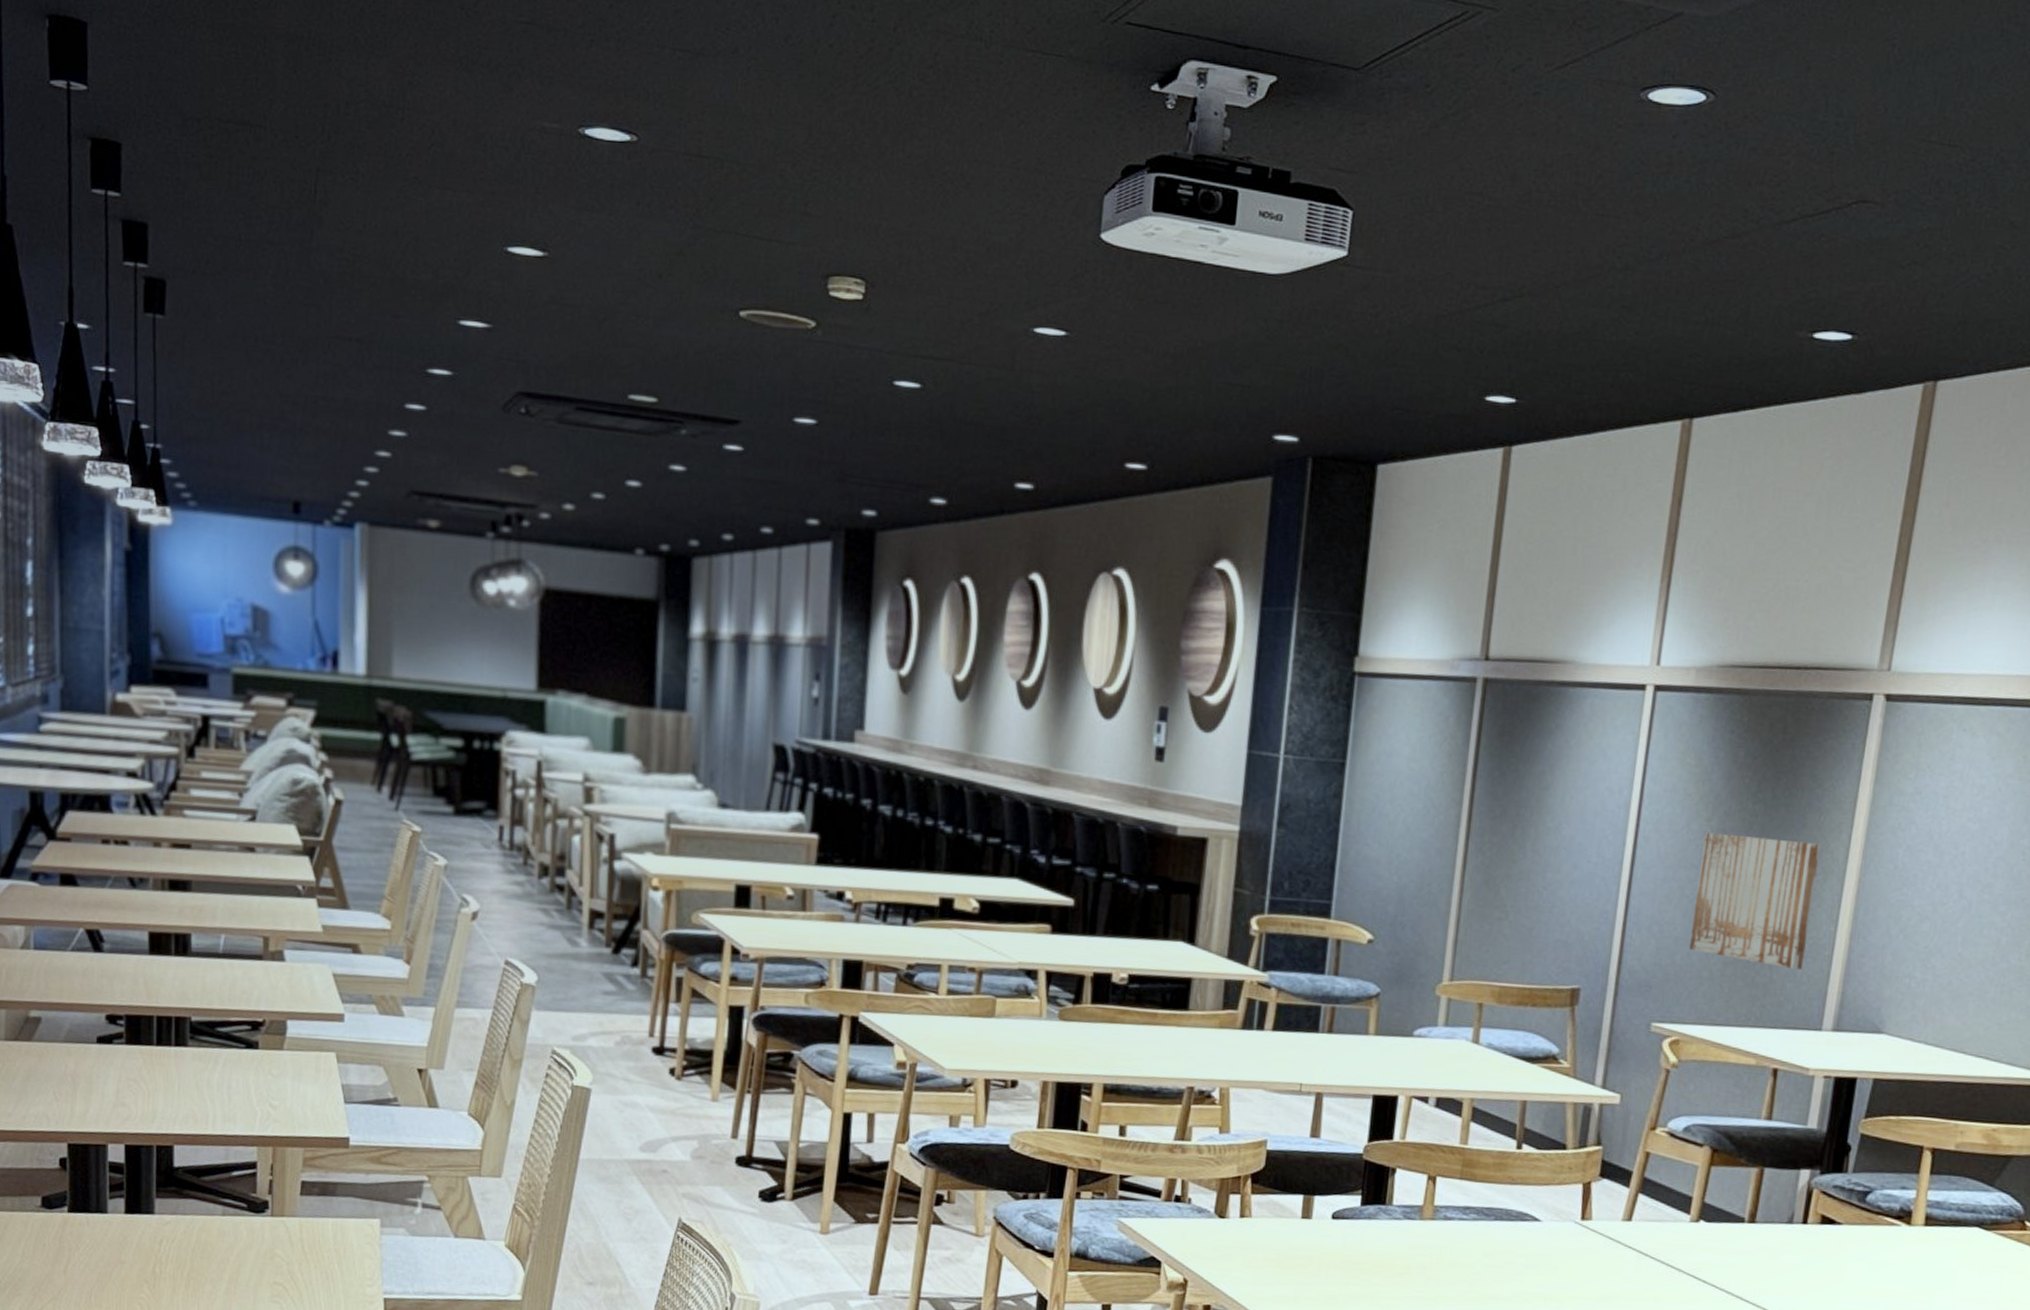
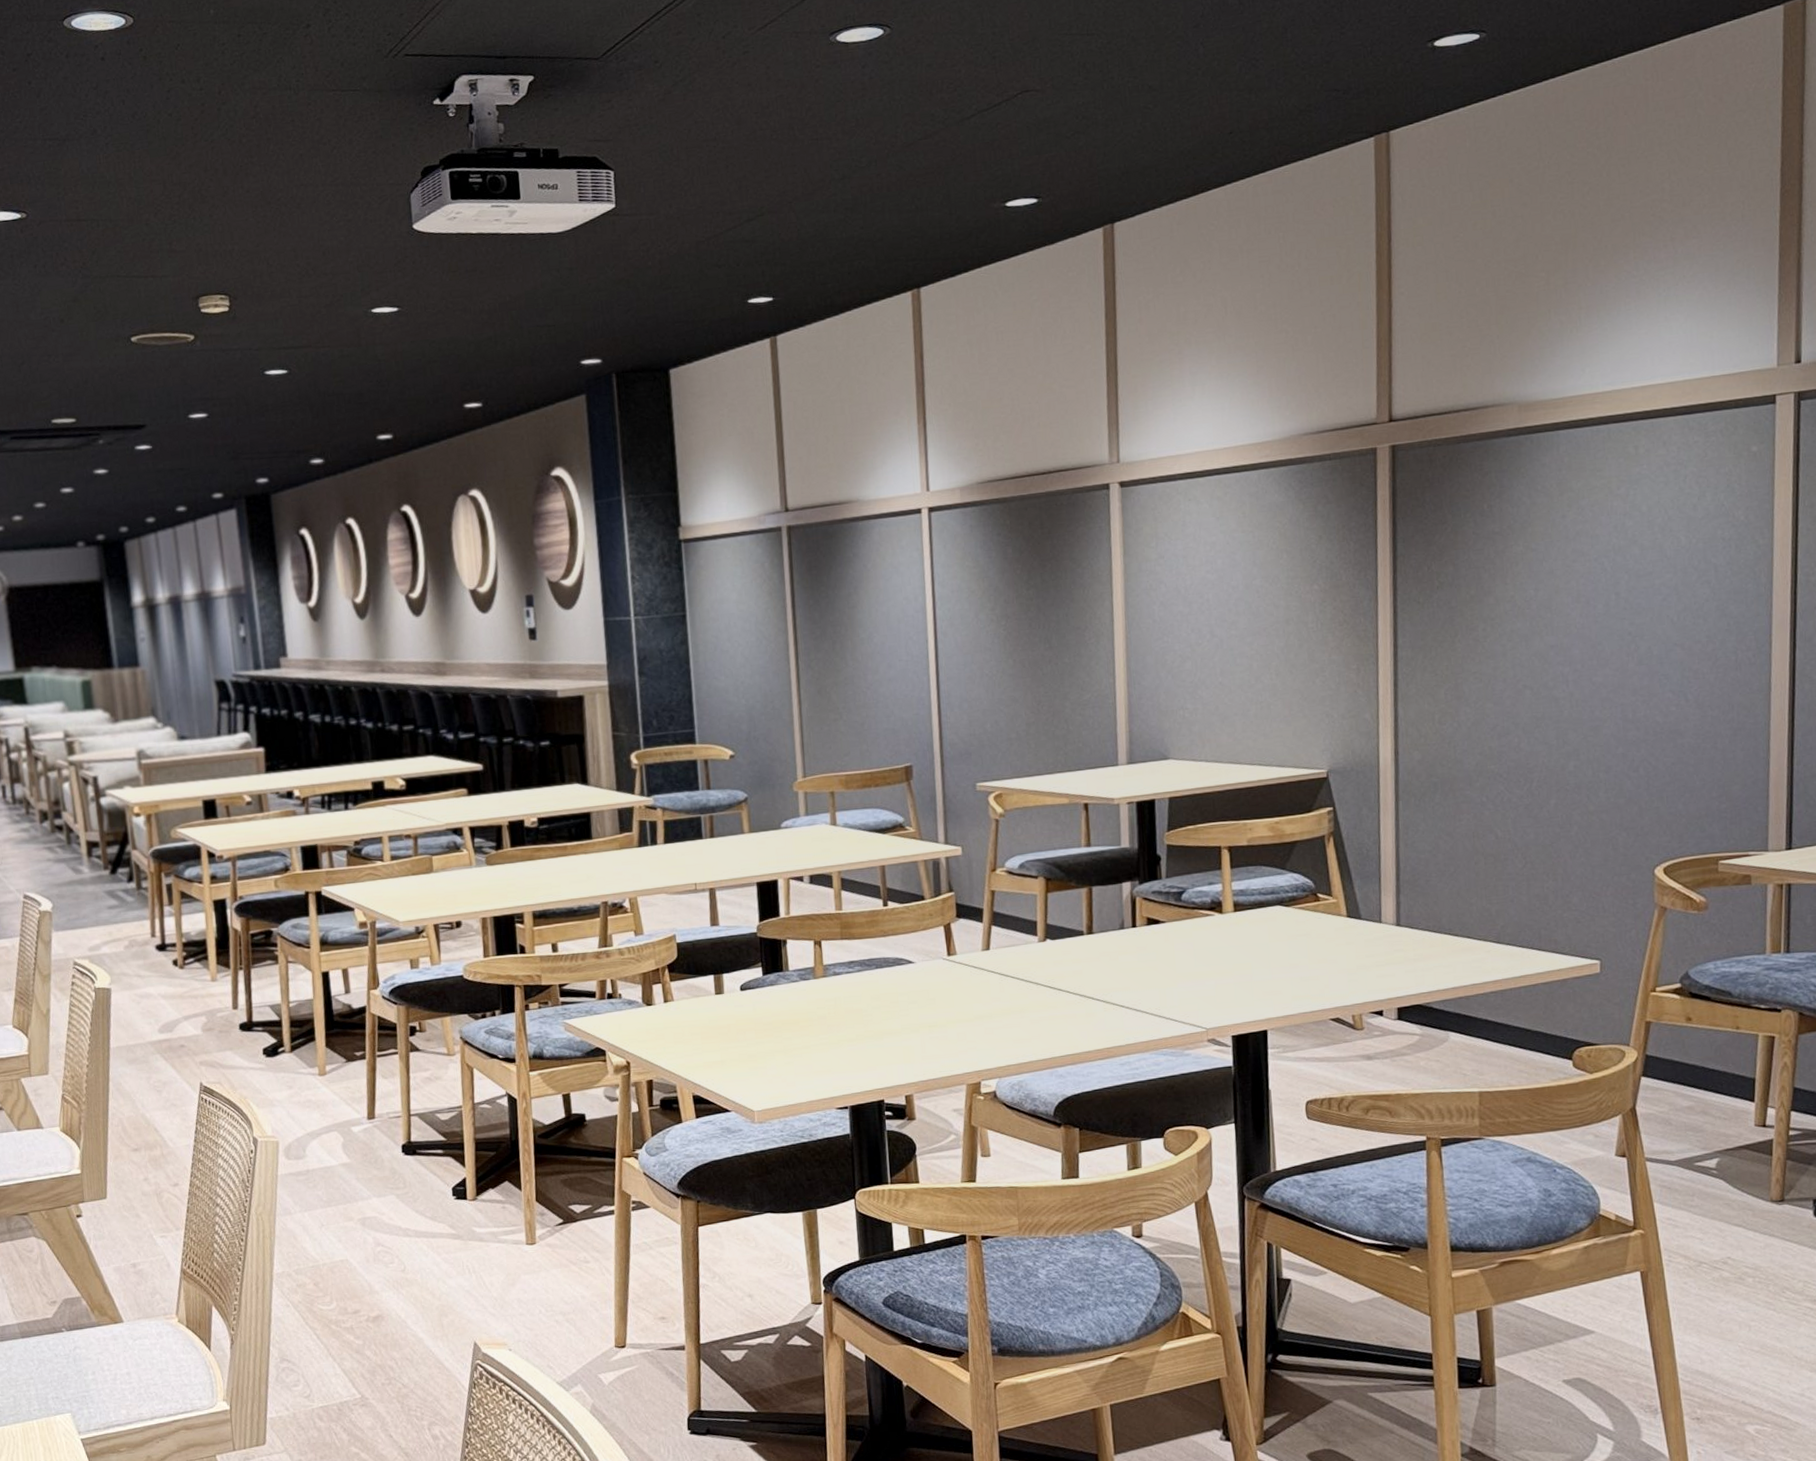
wall art: present [1688,832,1821,970] -> none [991,612,1093,720]

